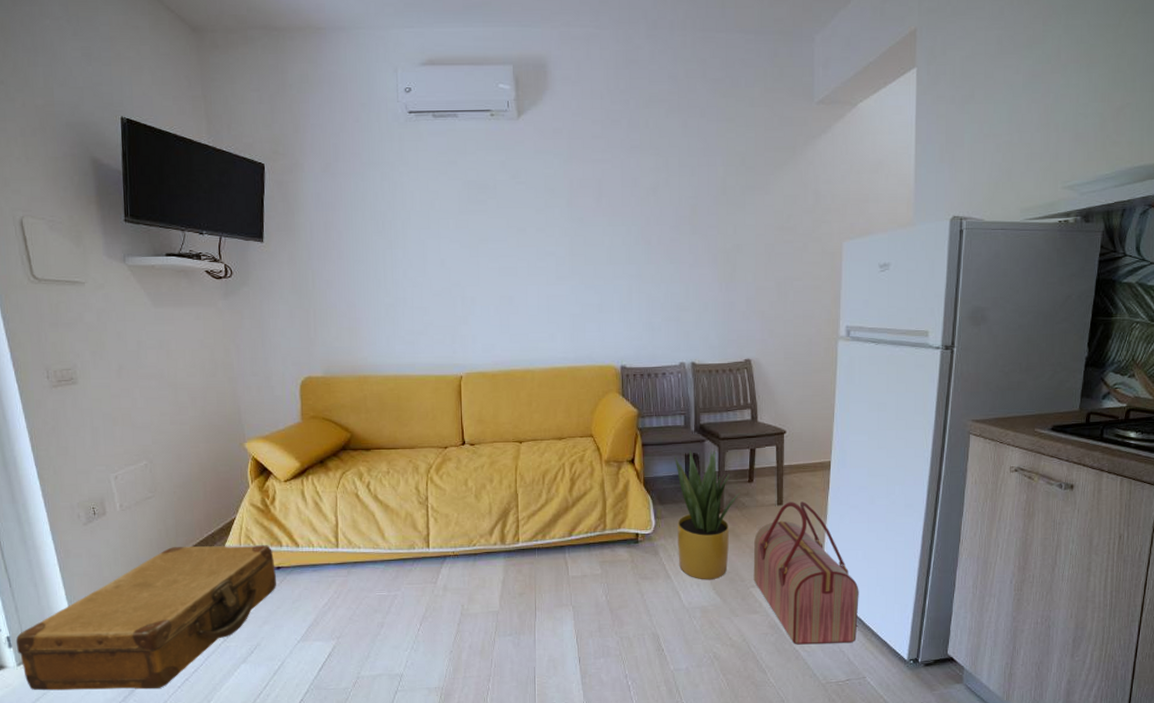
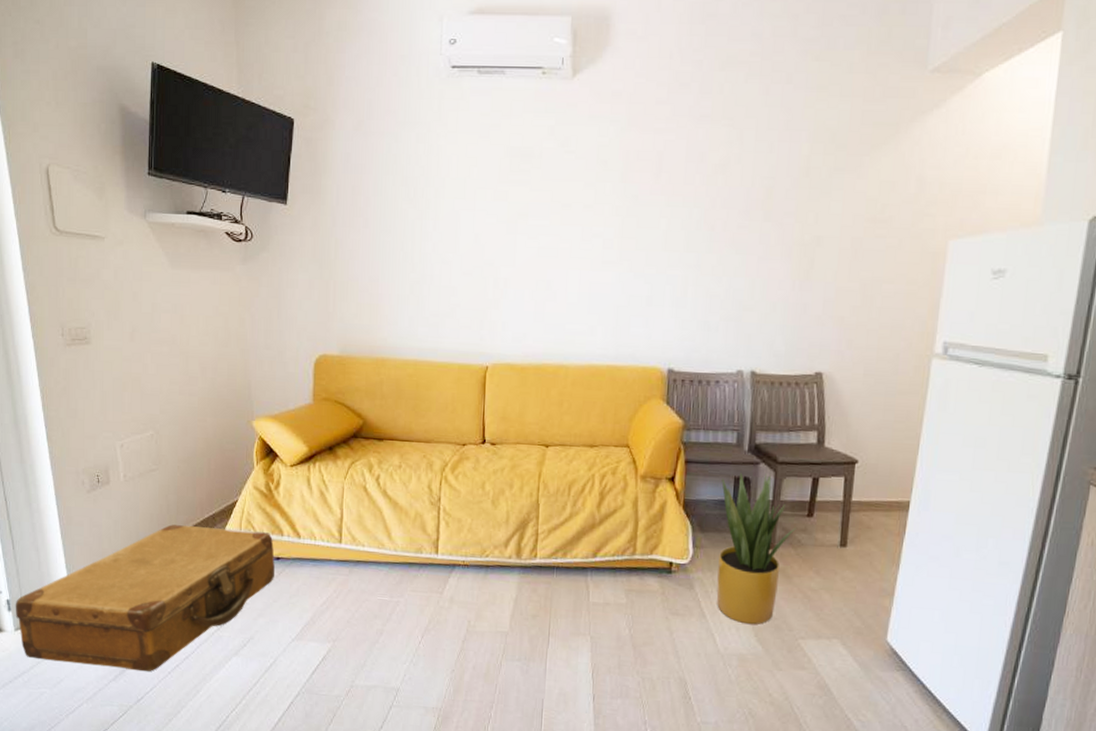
handbag: present [753,501,859,645] -> none [803,544,932,718]

